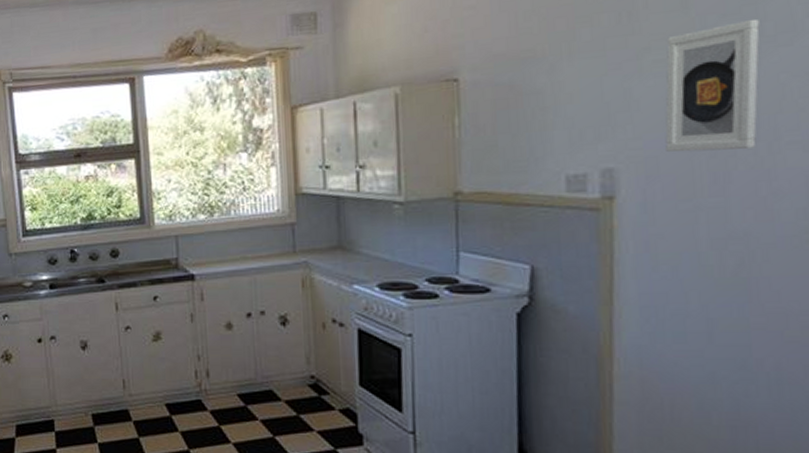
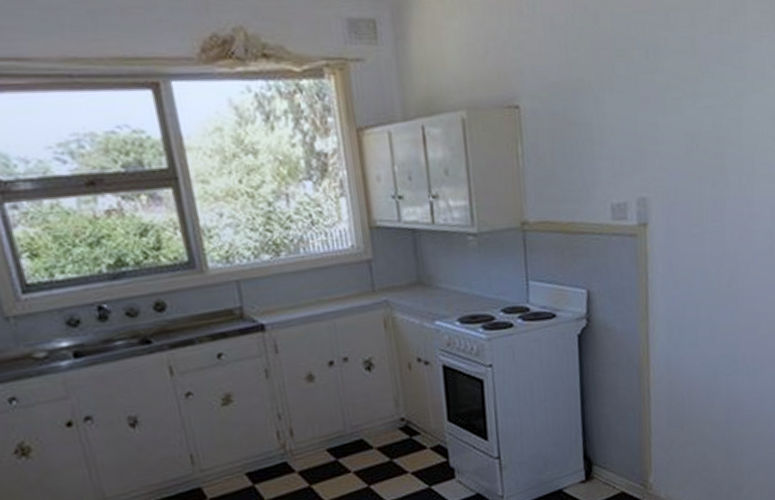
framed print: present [665,18,760,152] -> none [681,65,743,183]

